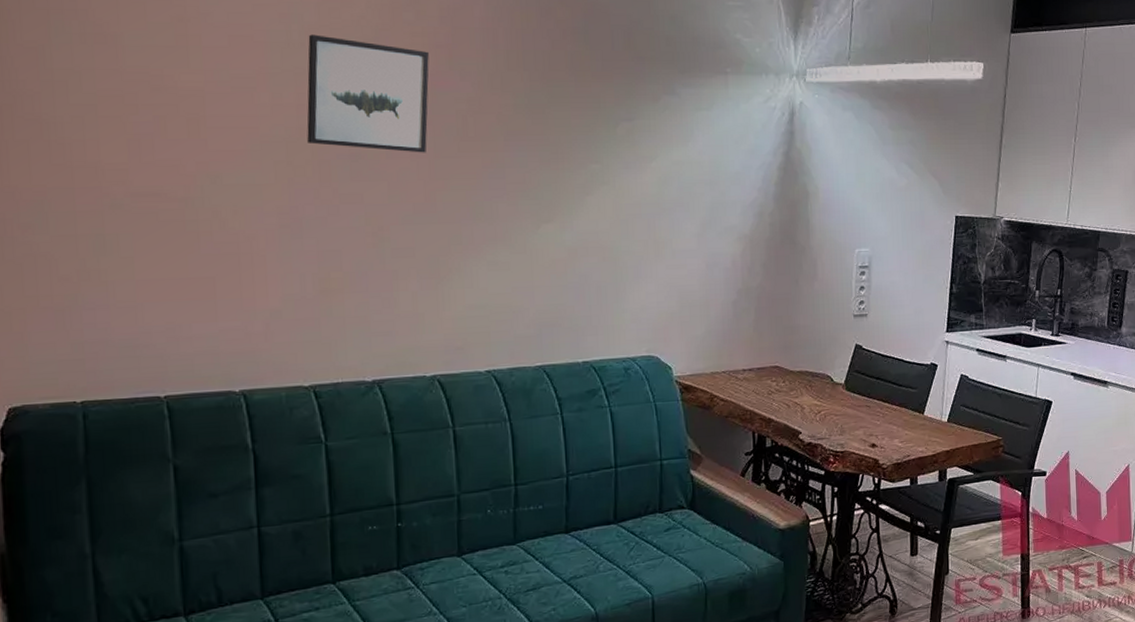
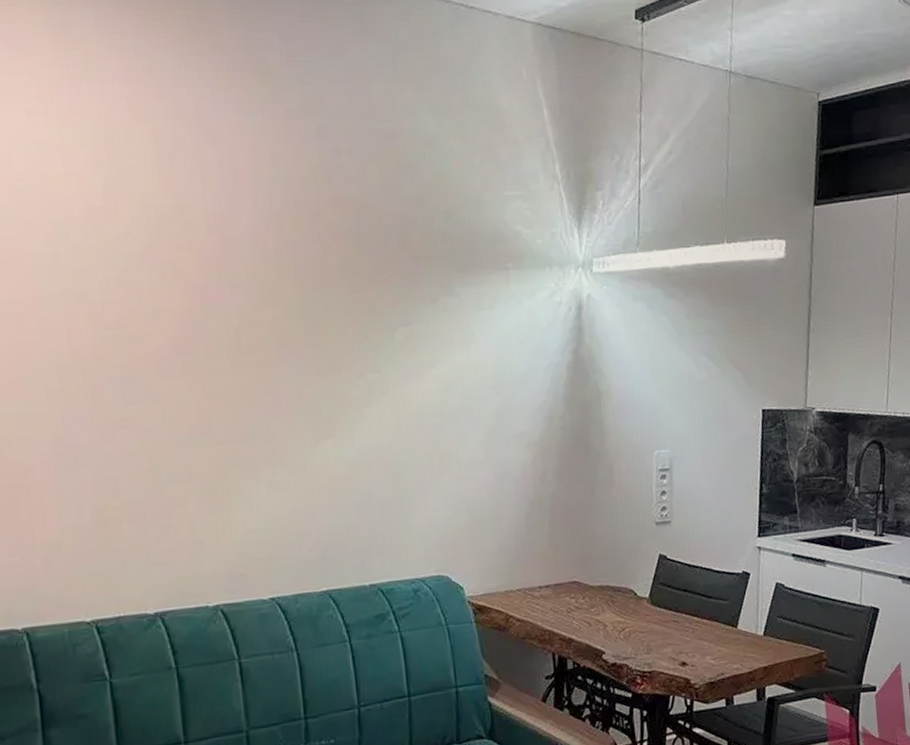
wall art: present [307,34,429,153] -> none [75,254,200,372]

